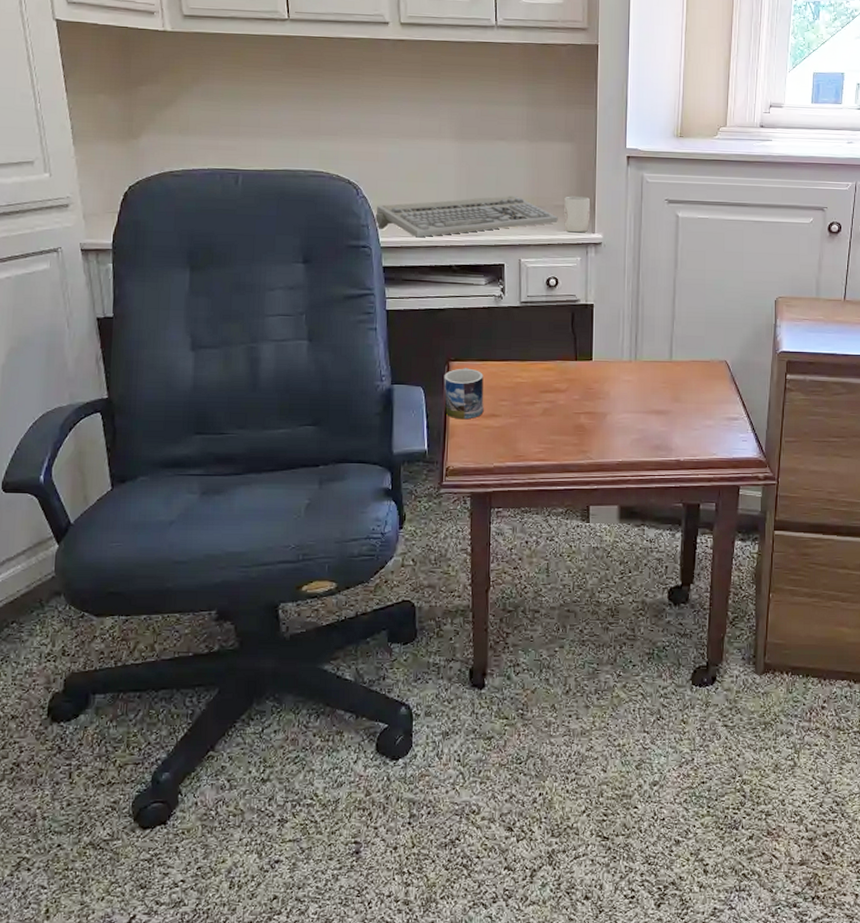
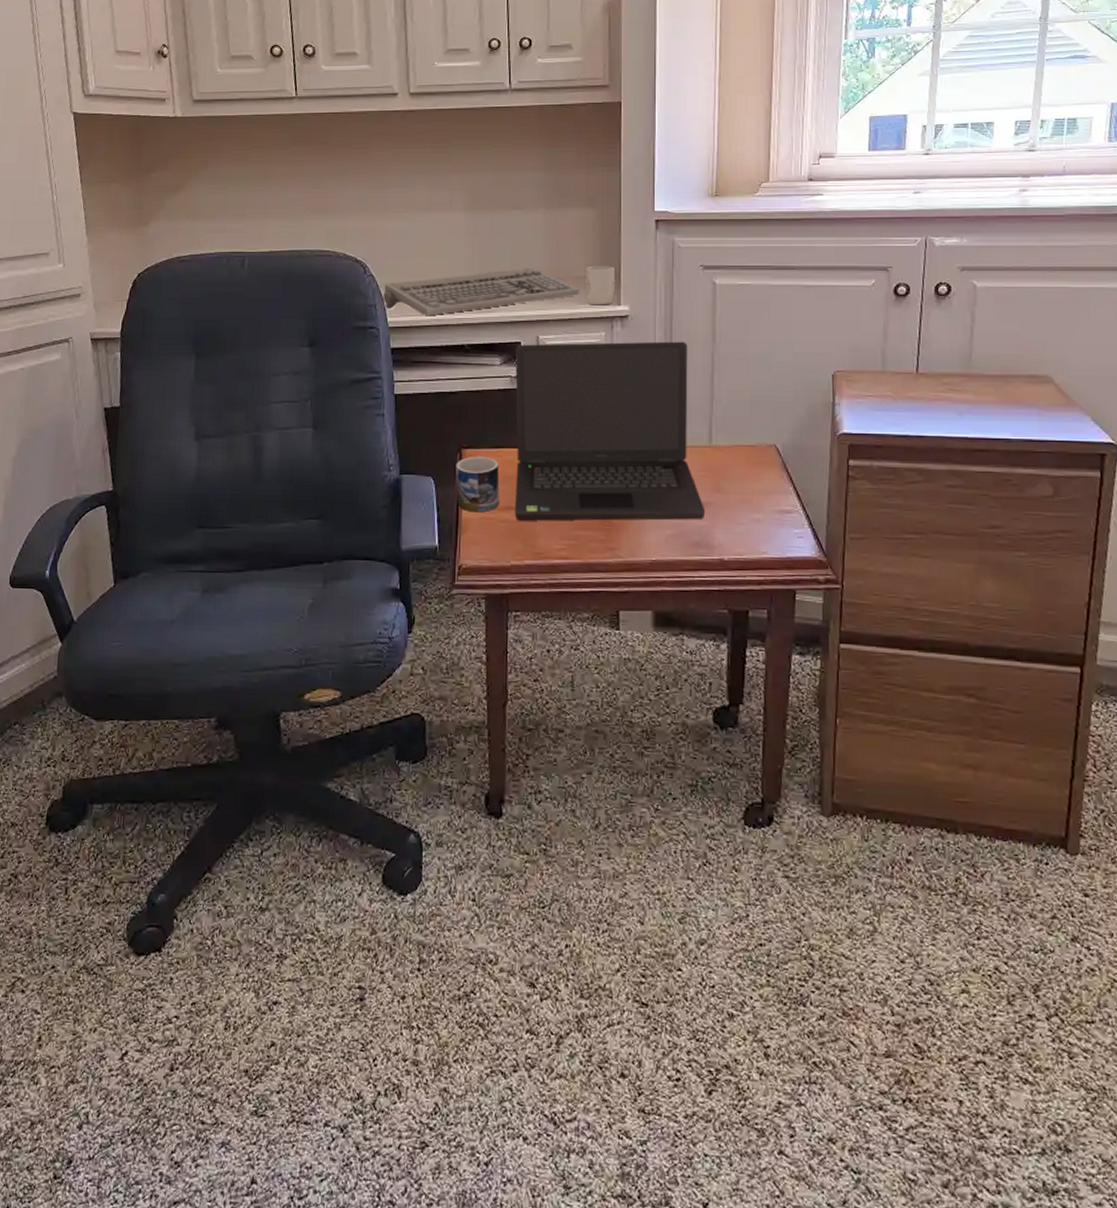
laptop: none [497,266,666,427] -> present [514,341,706,521]

